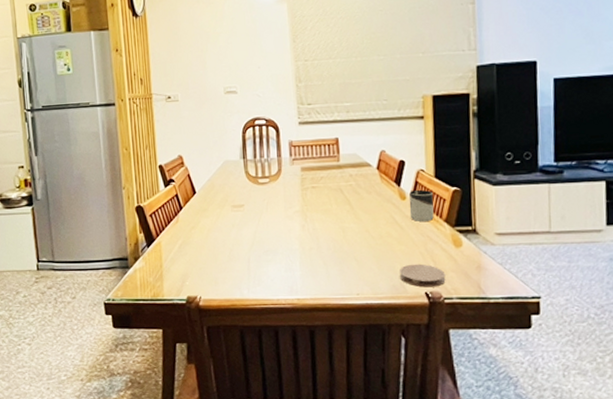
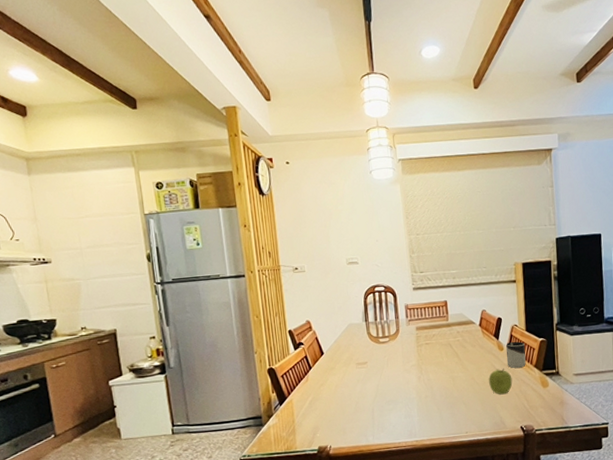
fruit: none [387,221,417,253] -> present [489,368,513,395]
coaster: present [400,263,446,288] -> none [500,403,537,423]

